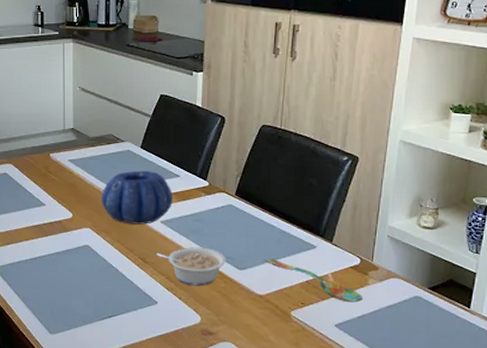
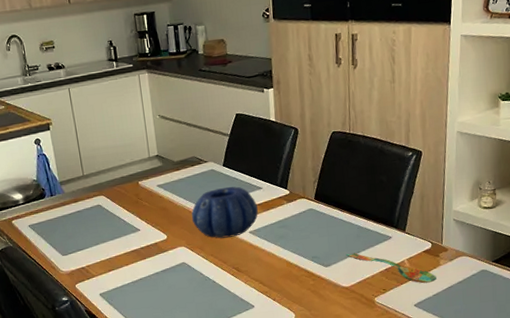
legume: present [156,247,226,286] -> none [248,250,312,287]

